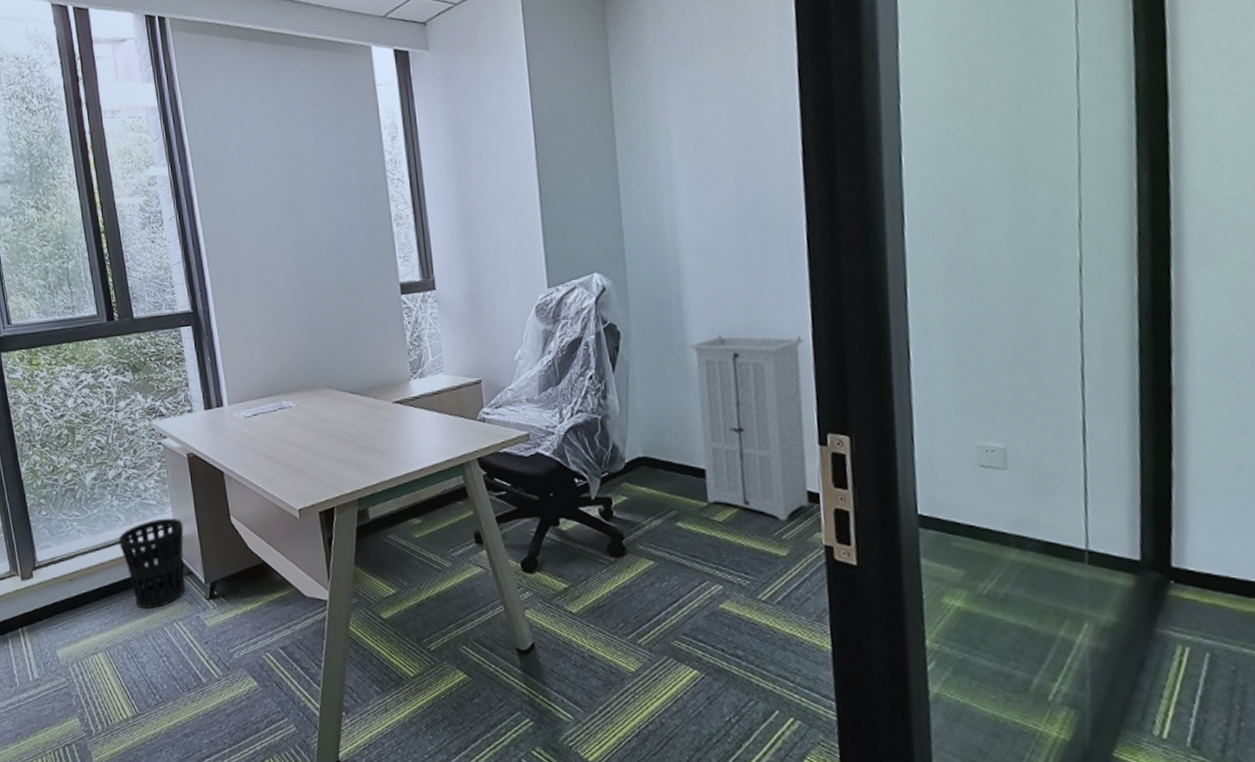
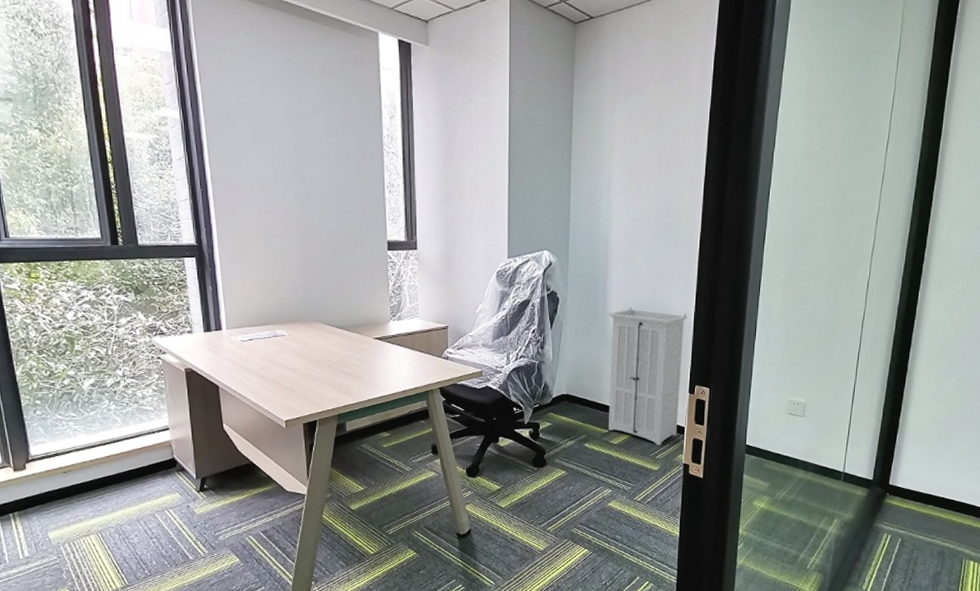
wastebasket: present [119,517,186,609] -> none [115,422,178,498]

